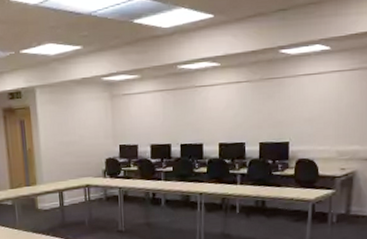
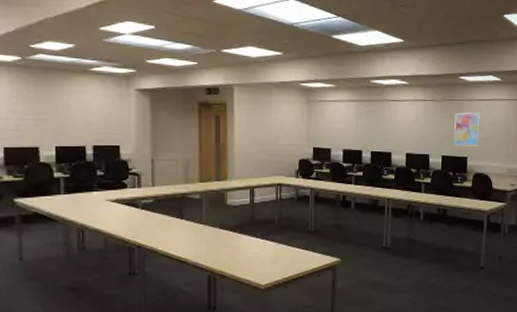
wall art: none [273,90,305,130] -> present [453,112,480,146]

